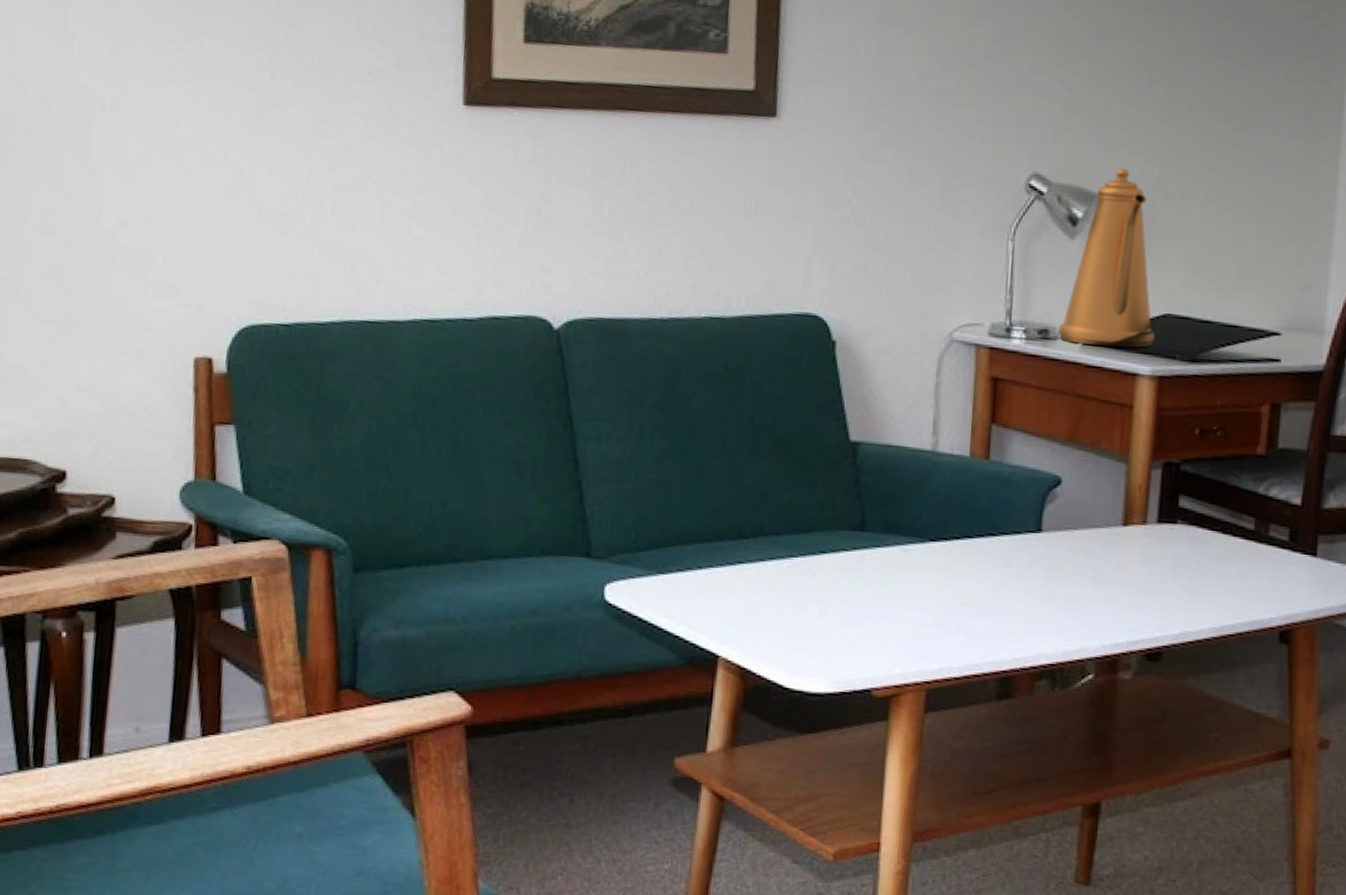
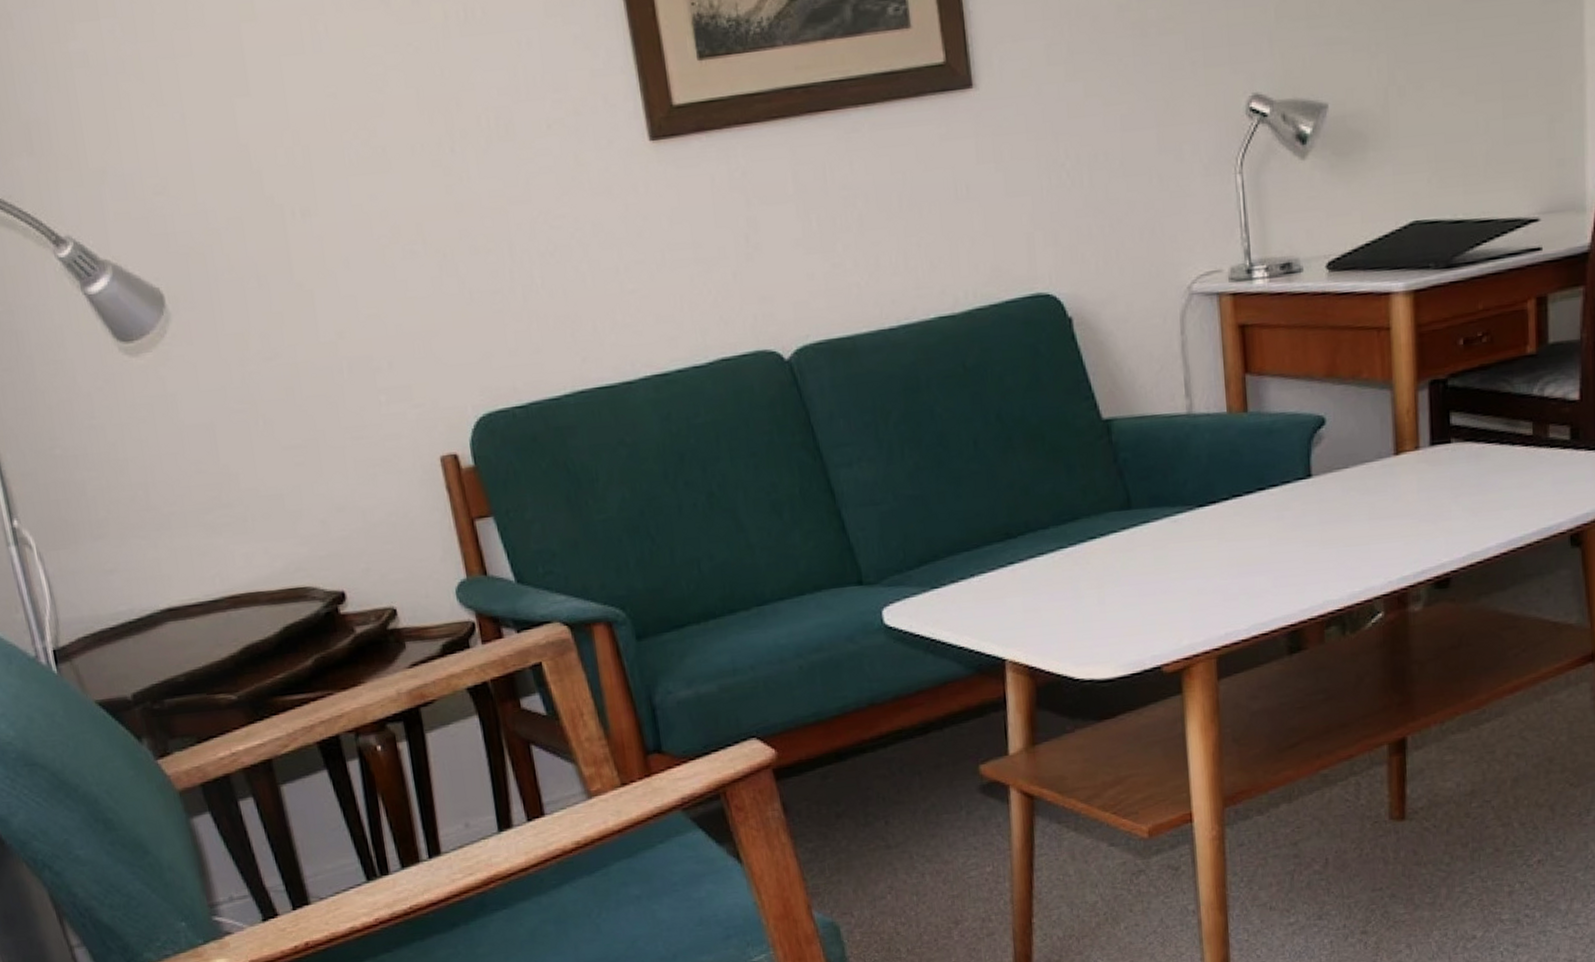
coffee pot: present [1058,168,1155,349] -> none [1301,69,1405,272]

